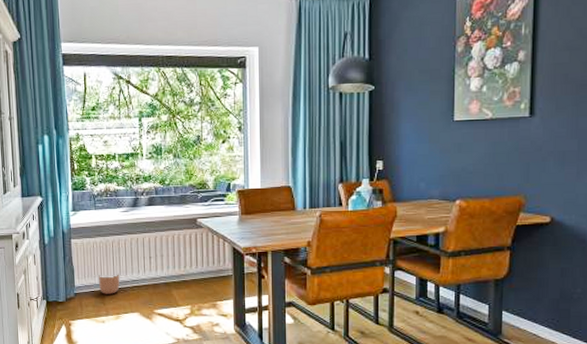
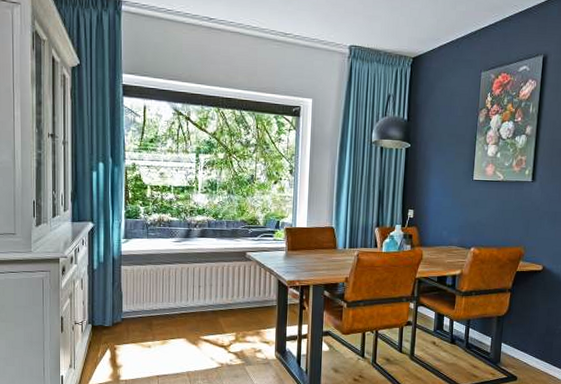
planter: present [98,273,120,294] -> none [146,300,169,320]

